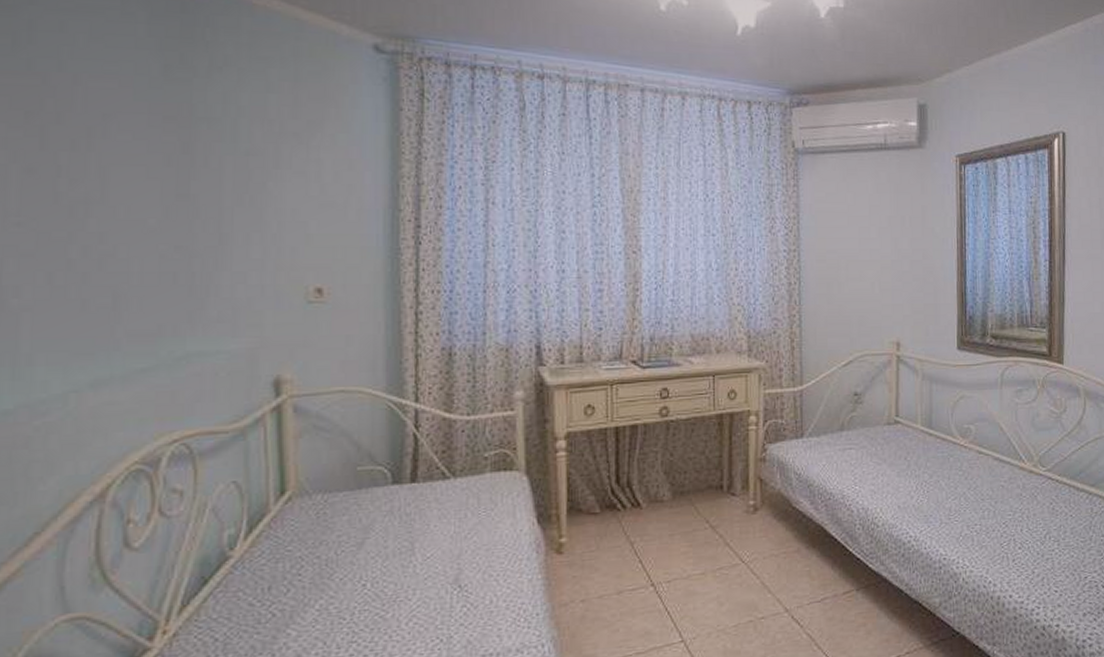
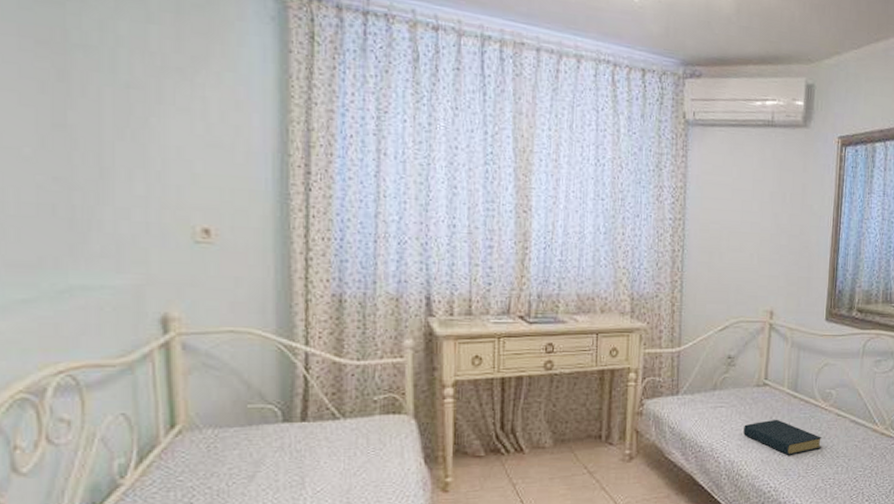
hardback book: none [876,459,964,500] -> present [744,419,822,455]

